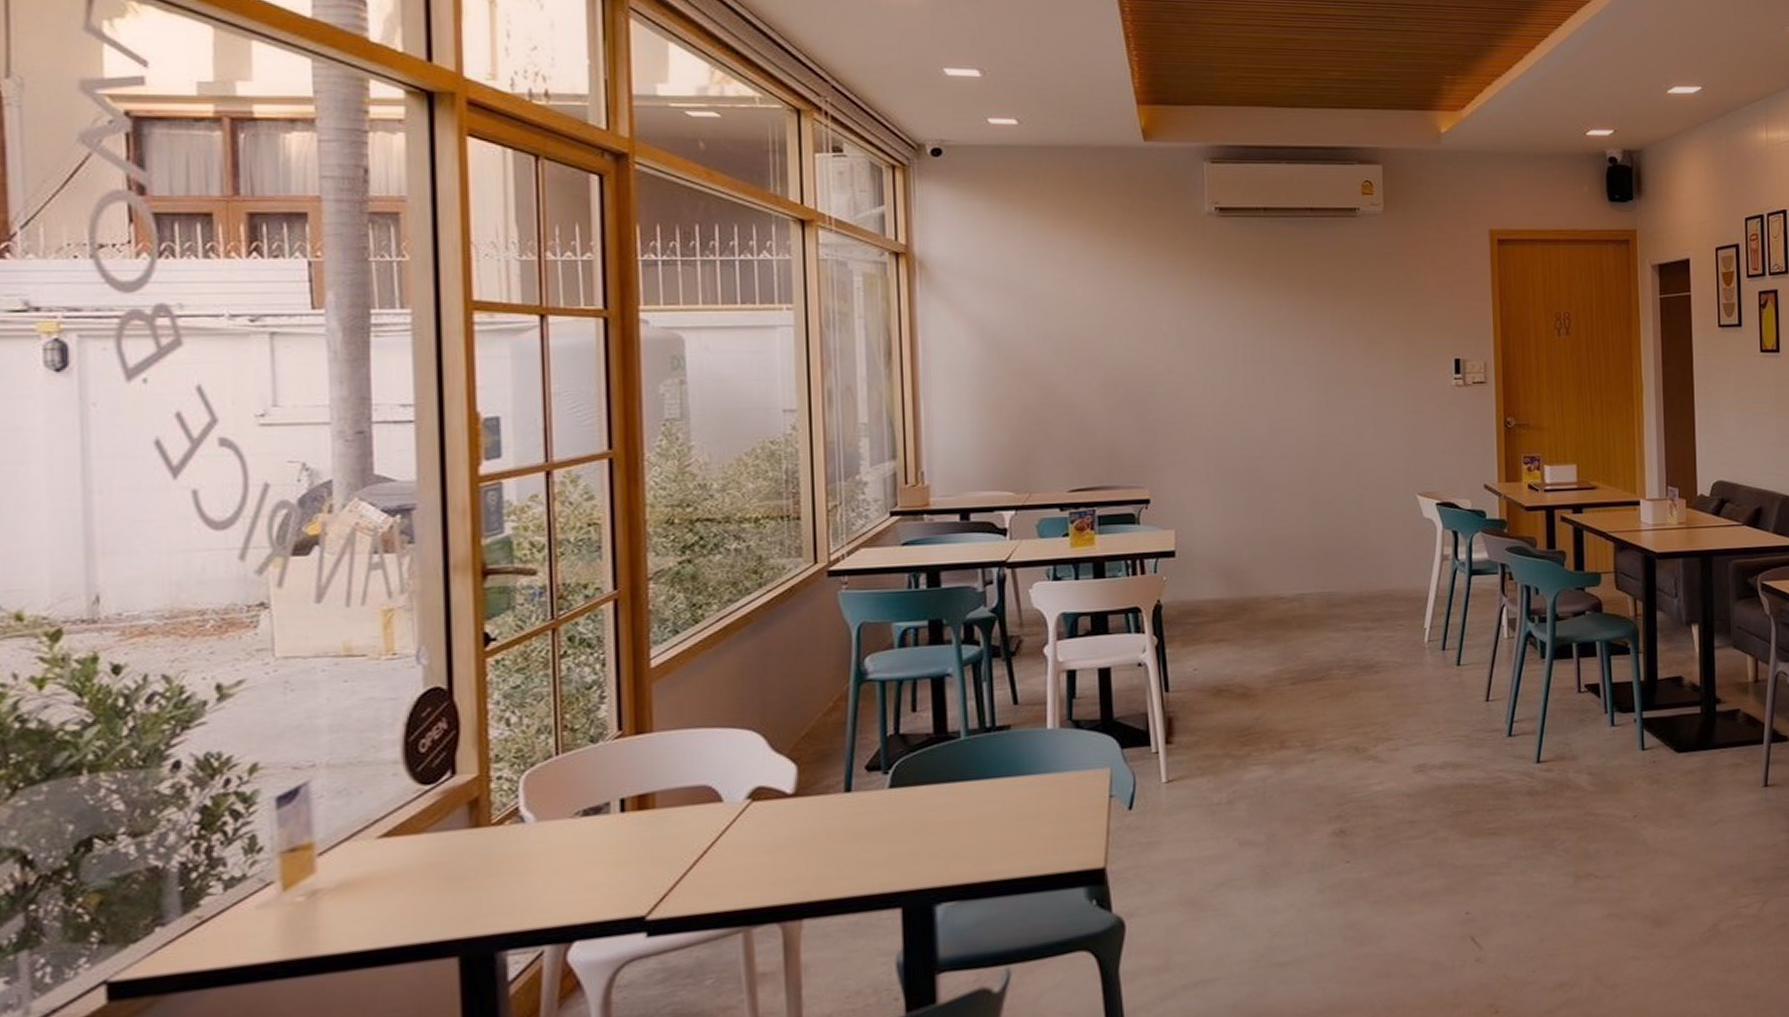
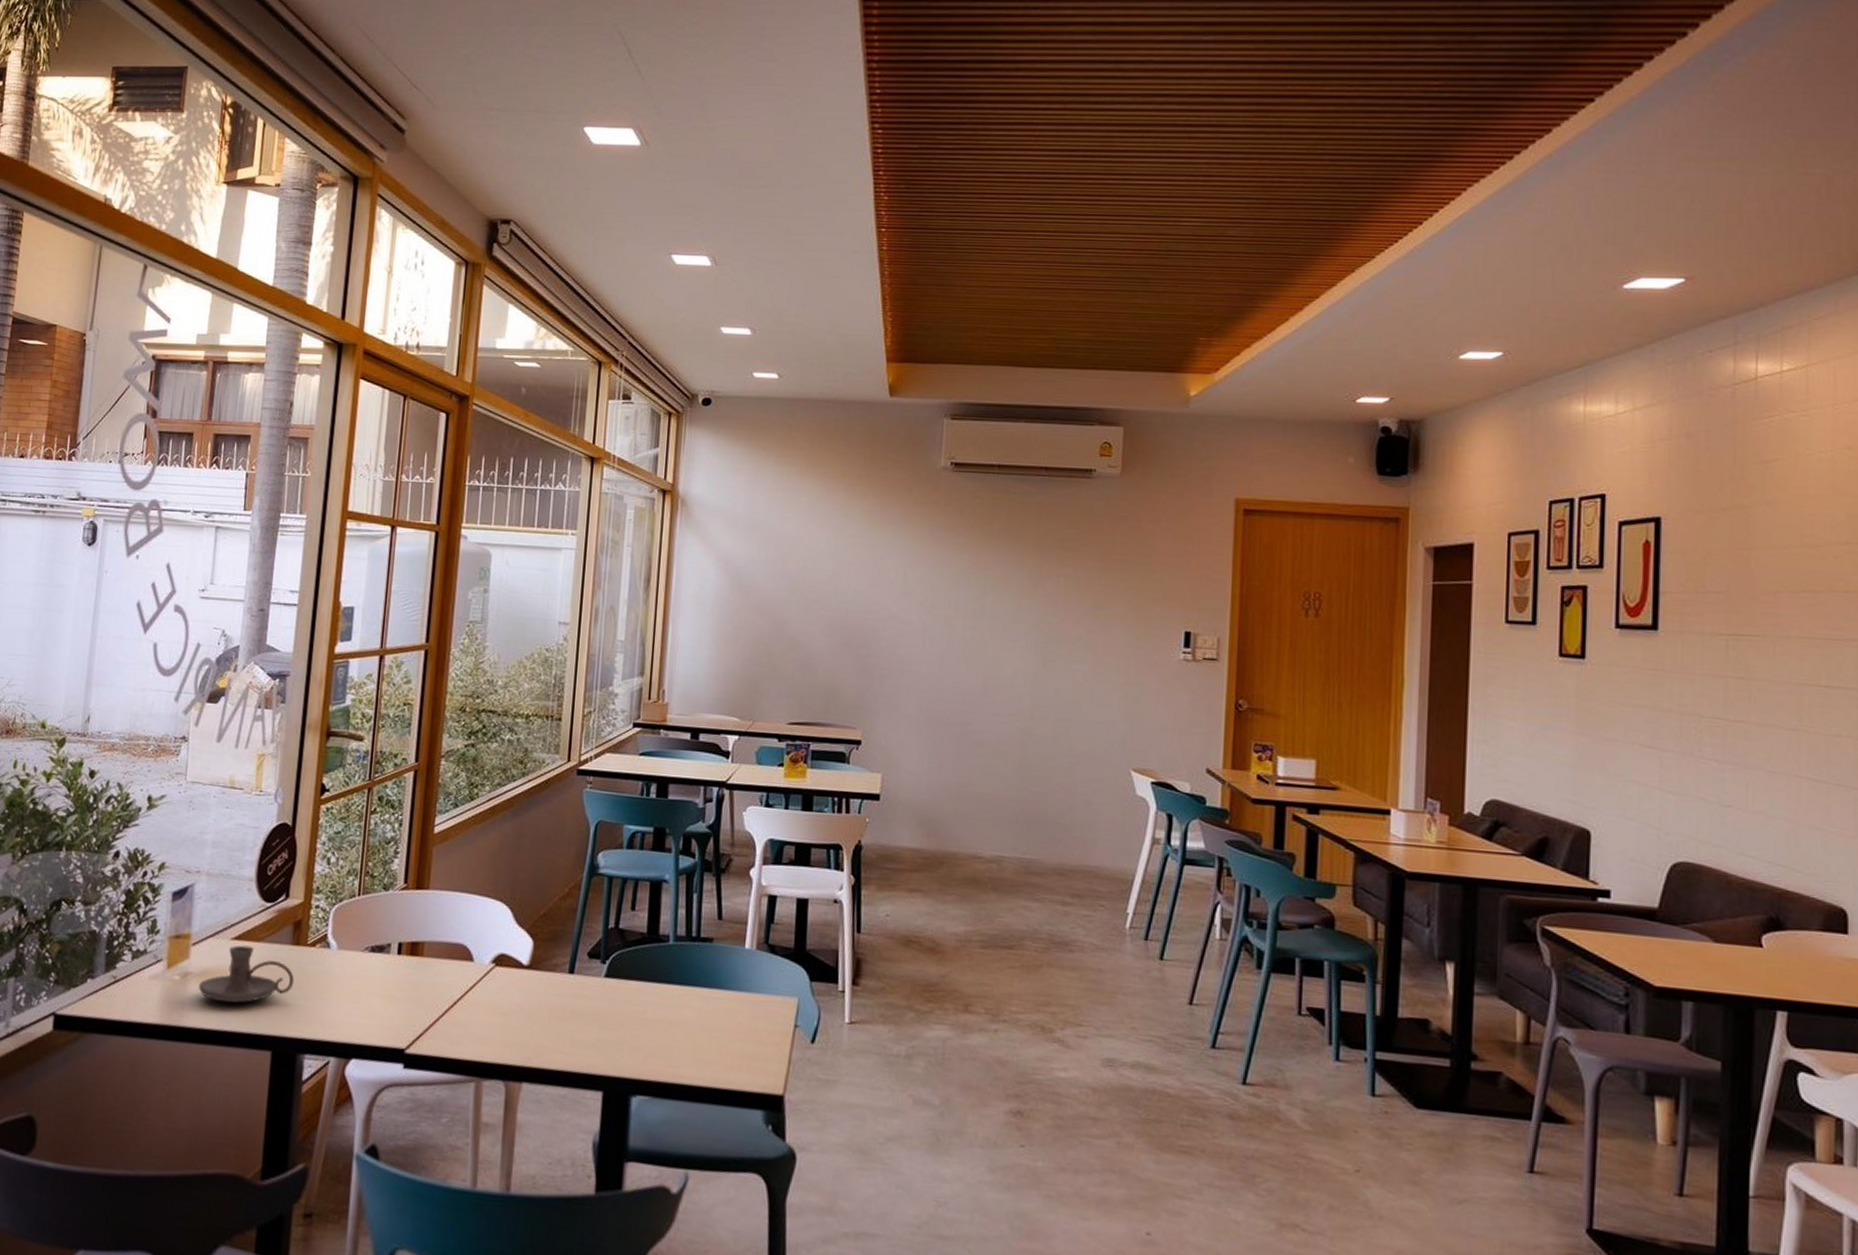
candle holder: none [335,840,479,916] -> present [198,945,295,1003]

